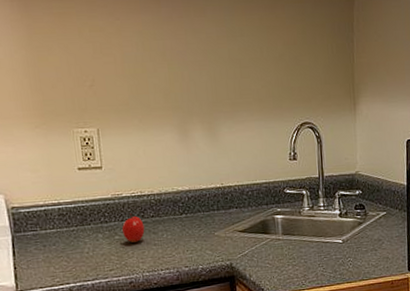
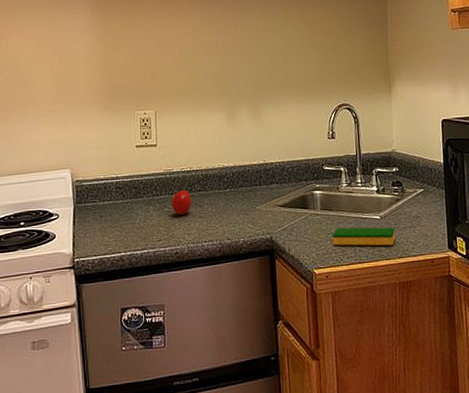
dish sponge: none [294,251,357,271] -> present [332,227,395,246]

